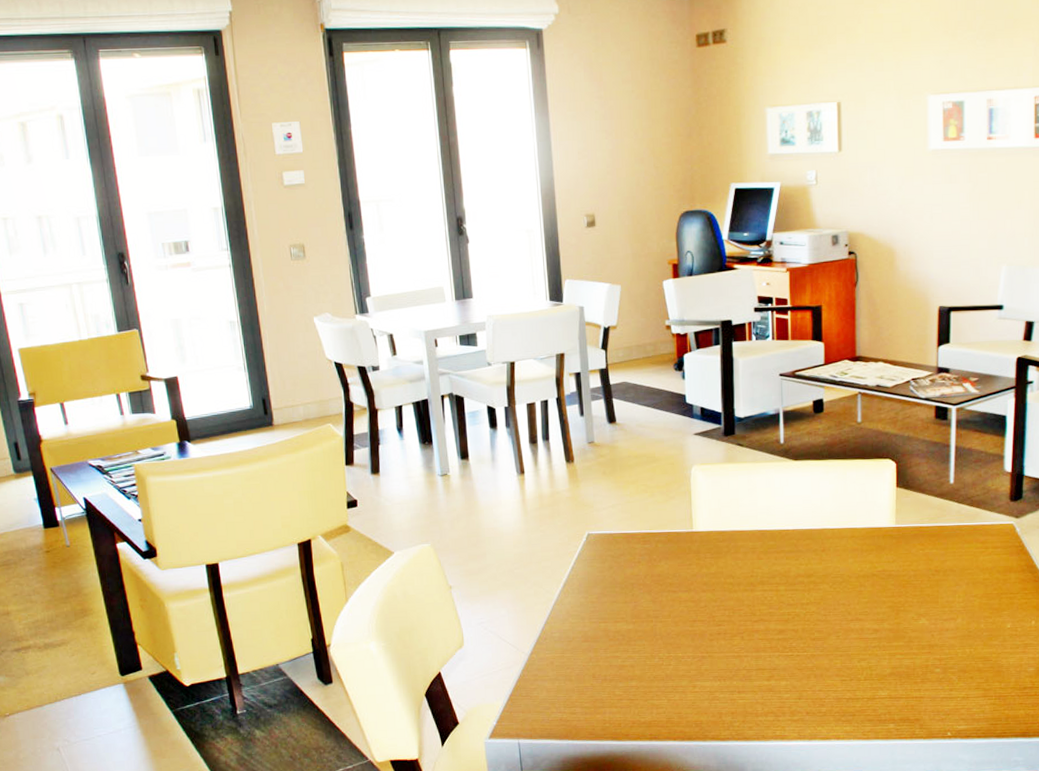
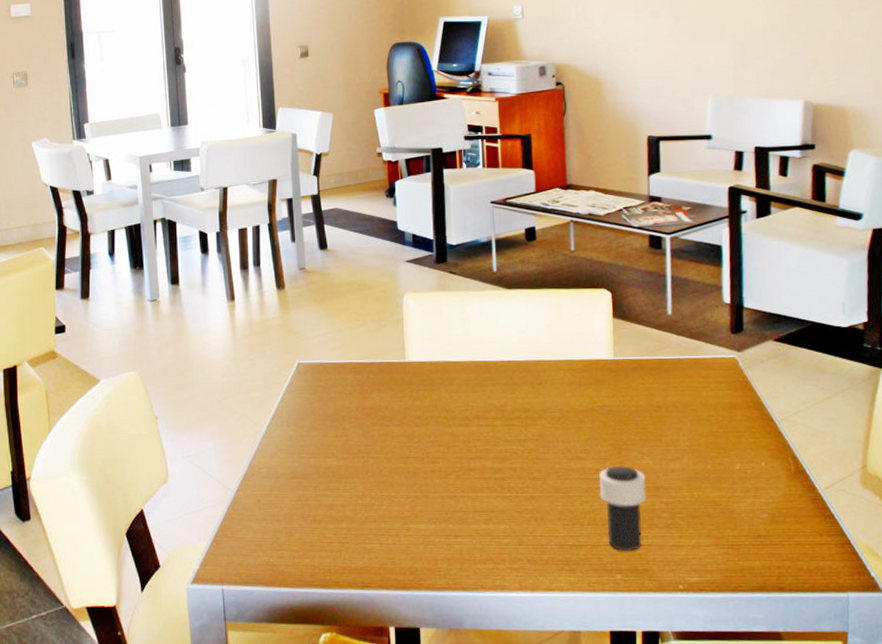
cup: none [876,625,922,703] -> present [599,465,646,551]

